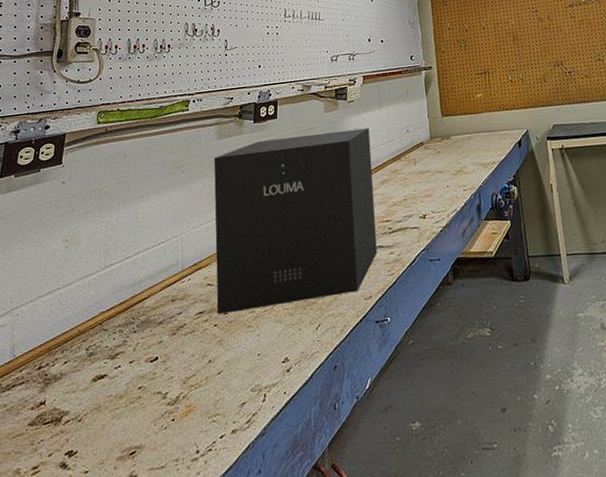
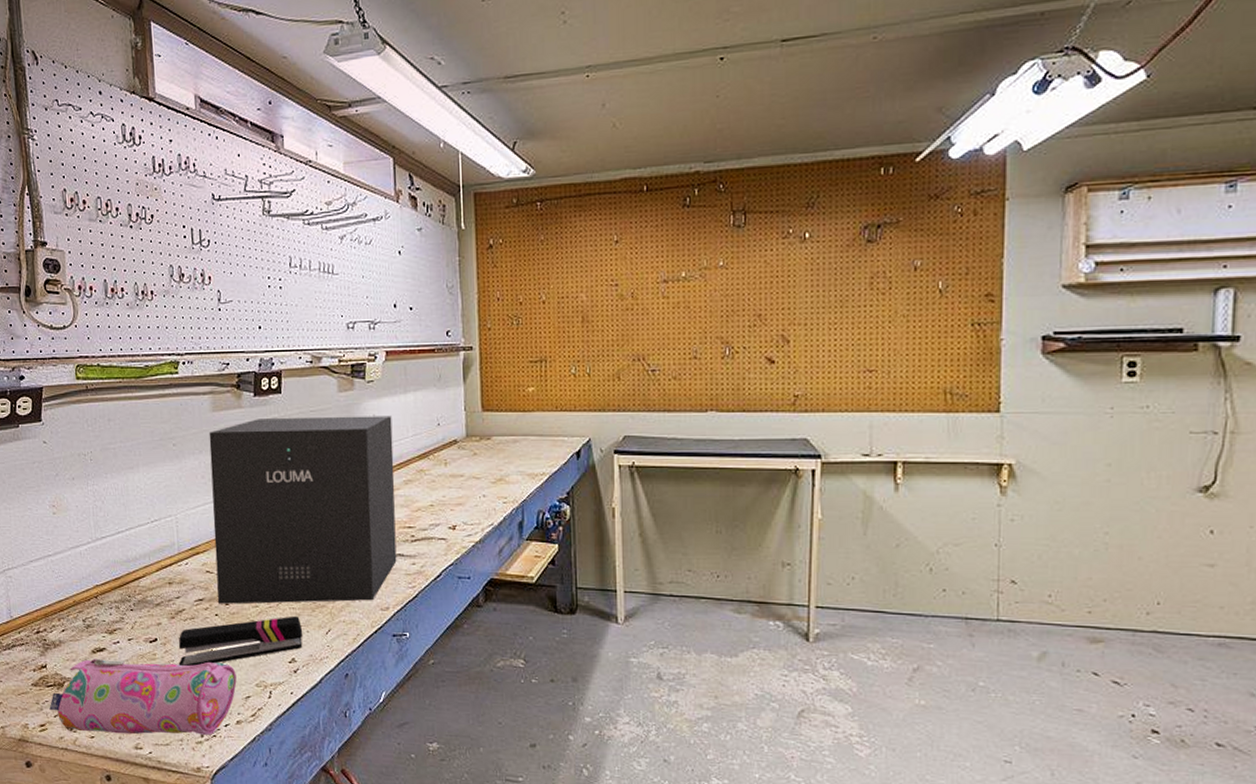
pencil case: none [44,372,233,467] -> present [49,658,237,735]
stapler: none [177,315,296,382] -> present [178,615,303,667]

